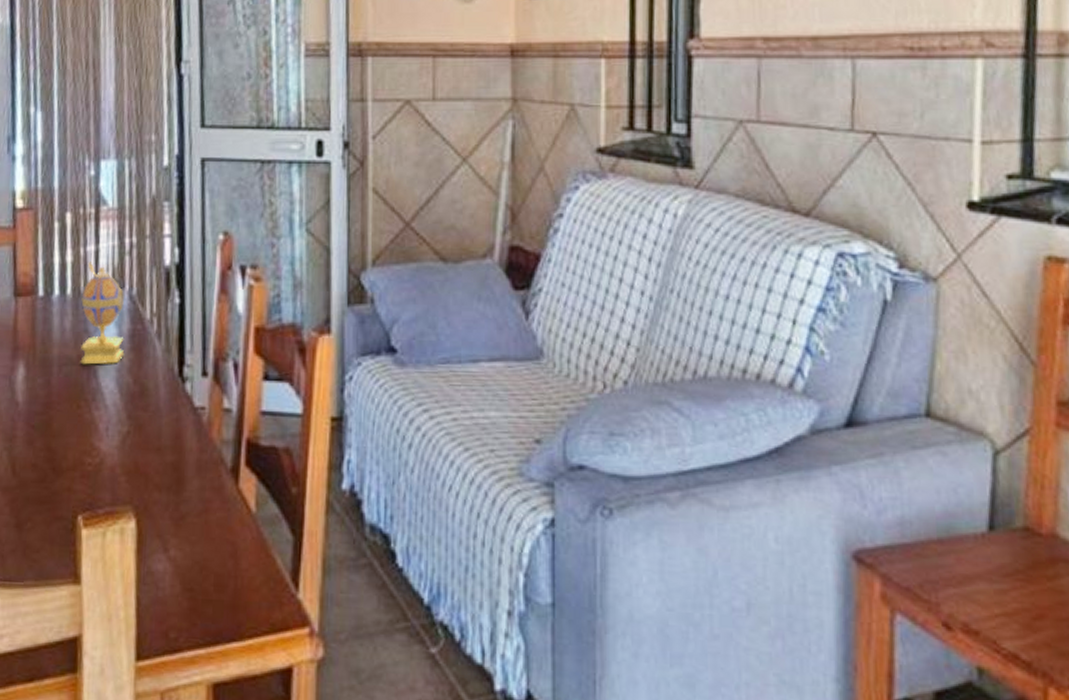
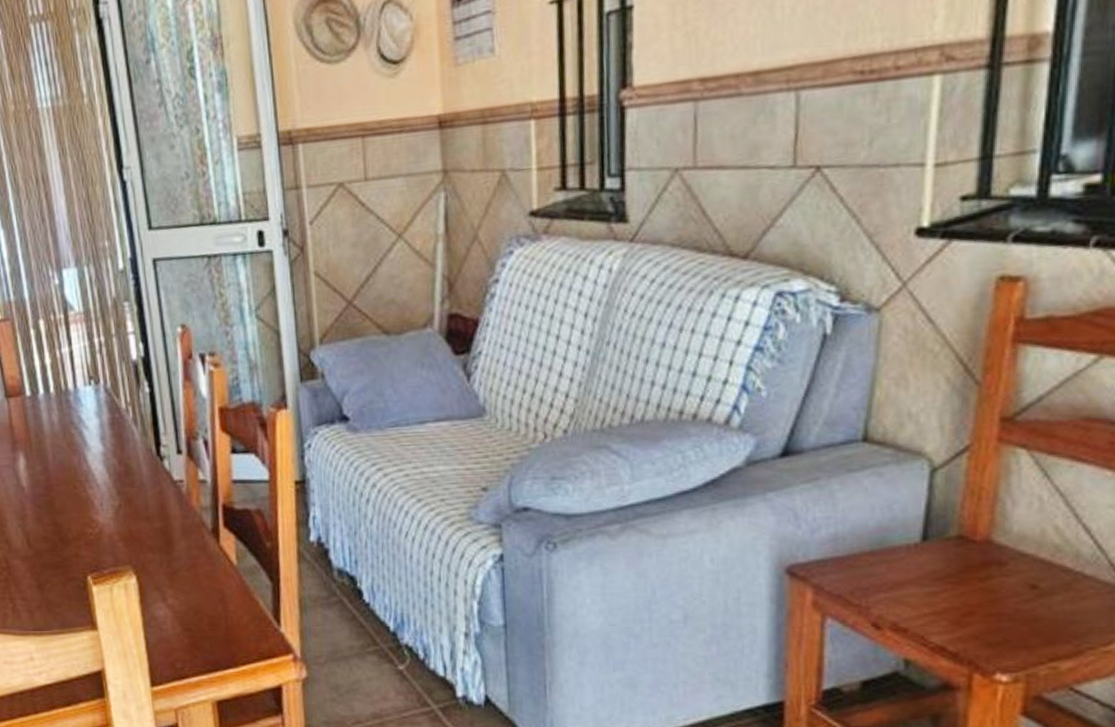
decorative egg: present [80,261,125,365] -> none [63,362,108,452]

